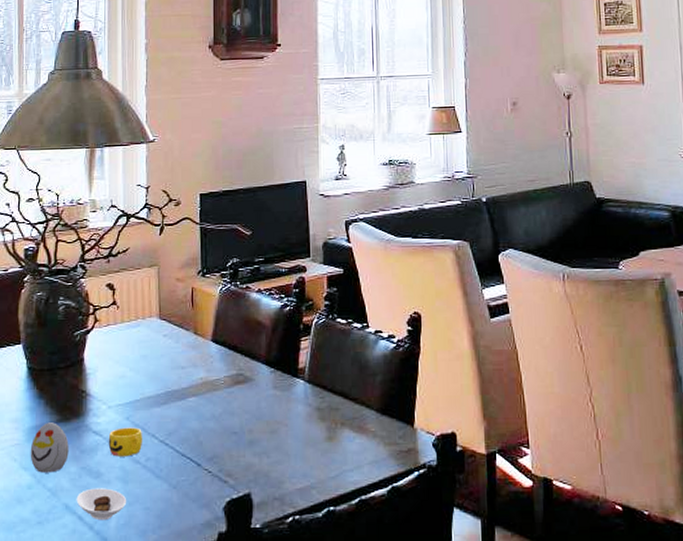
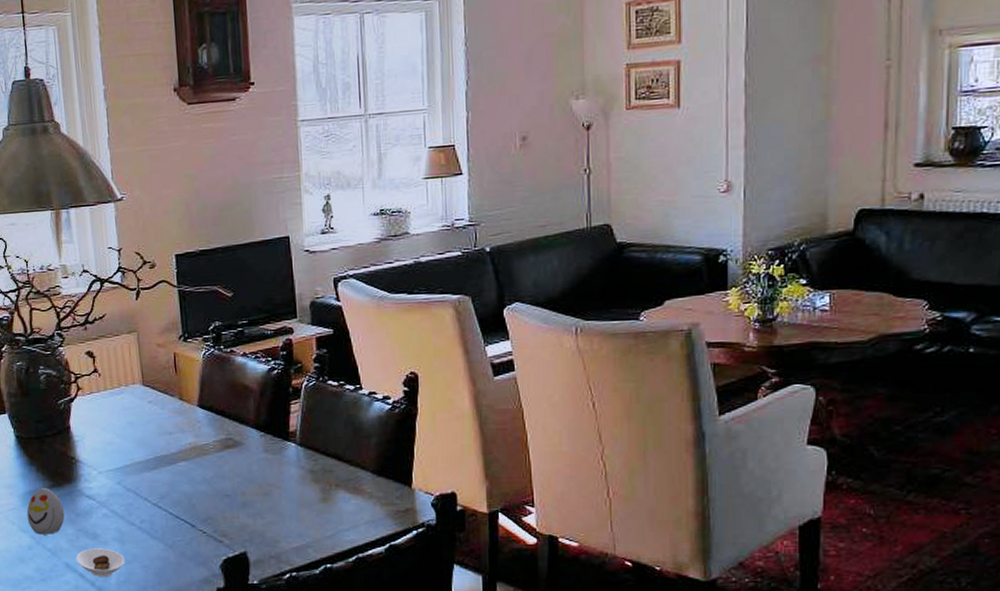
cup: present [108,427,143,457] -> none [101,491,137,519]

